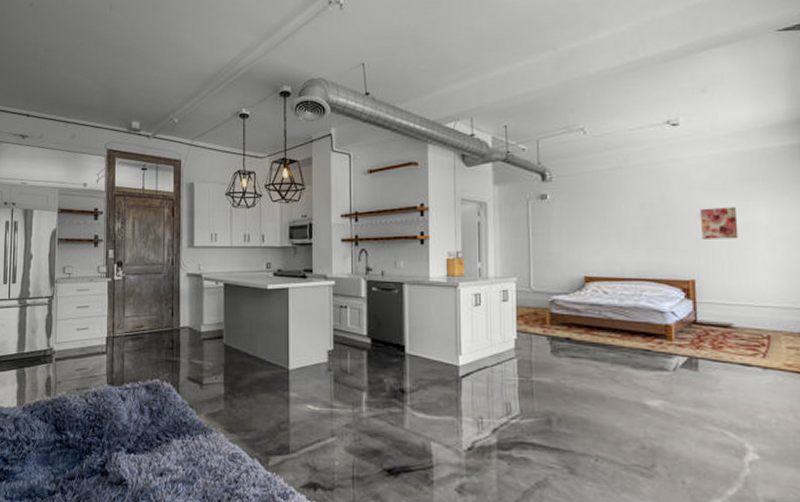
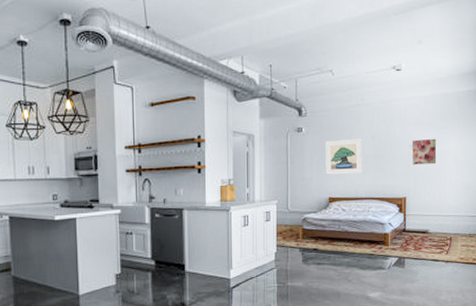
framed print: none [577,206,631,250] -> present [325,138,363,175]

